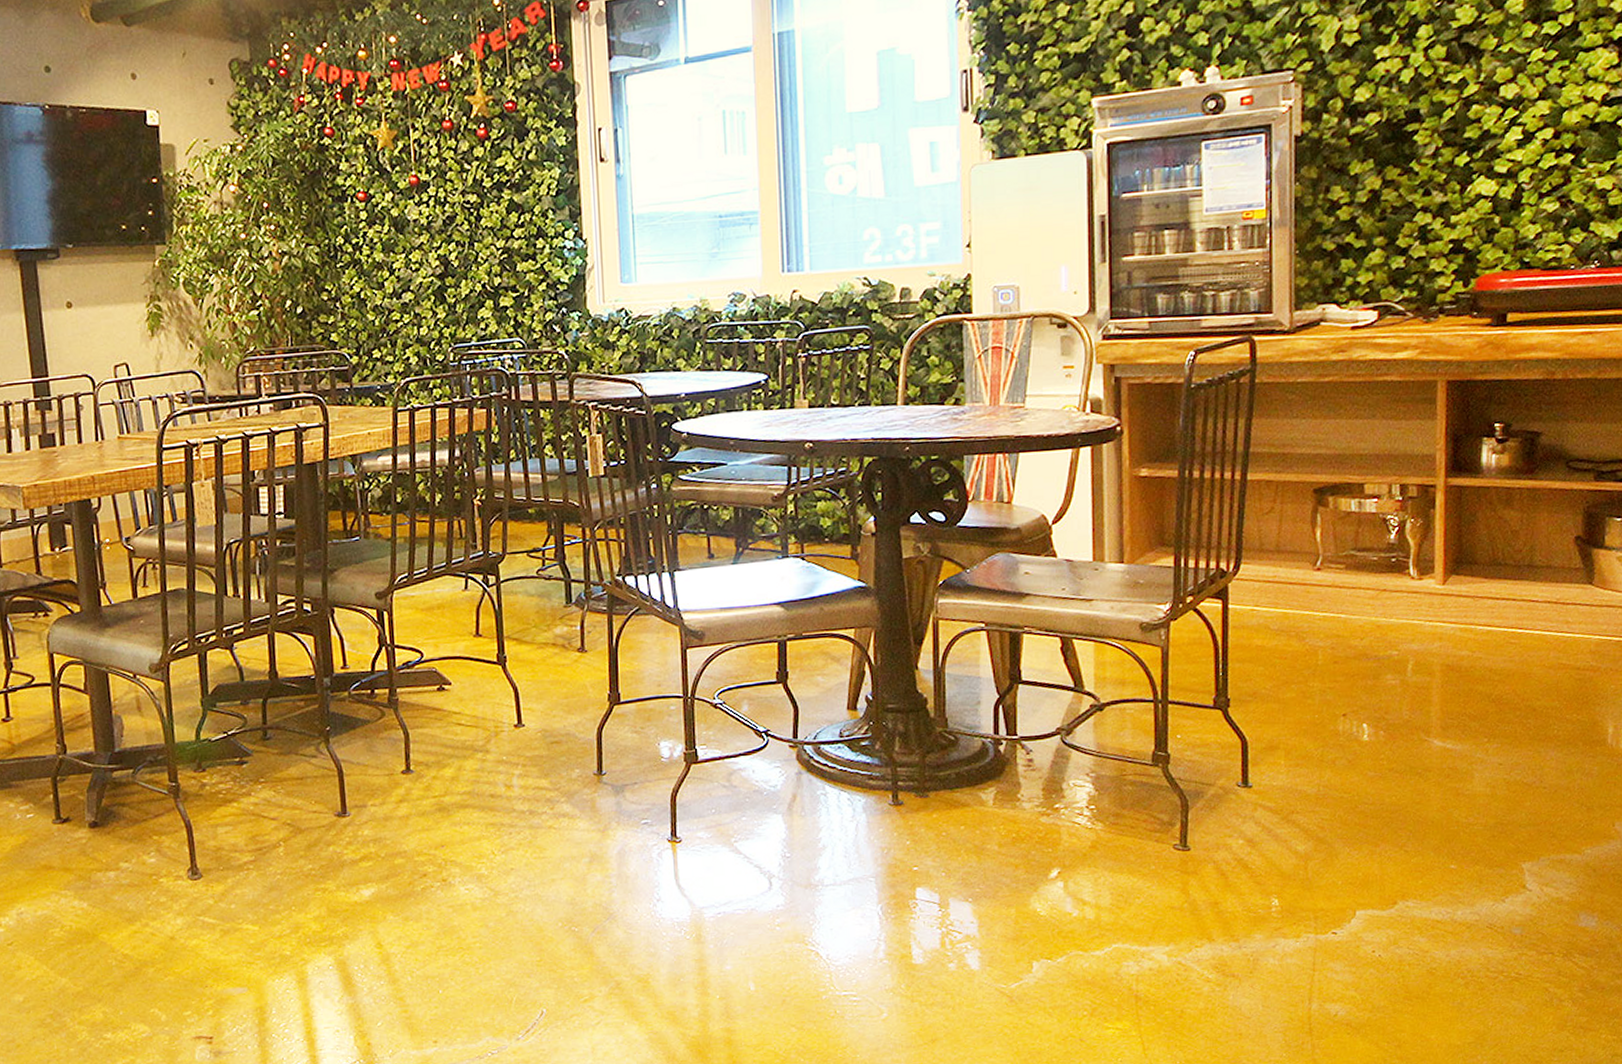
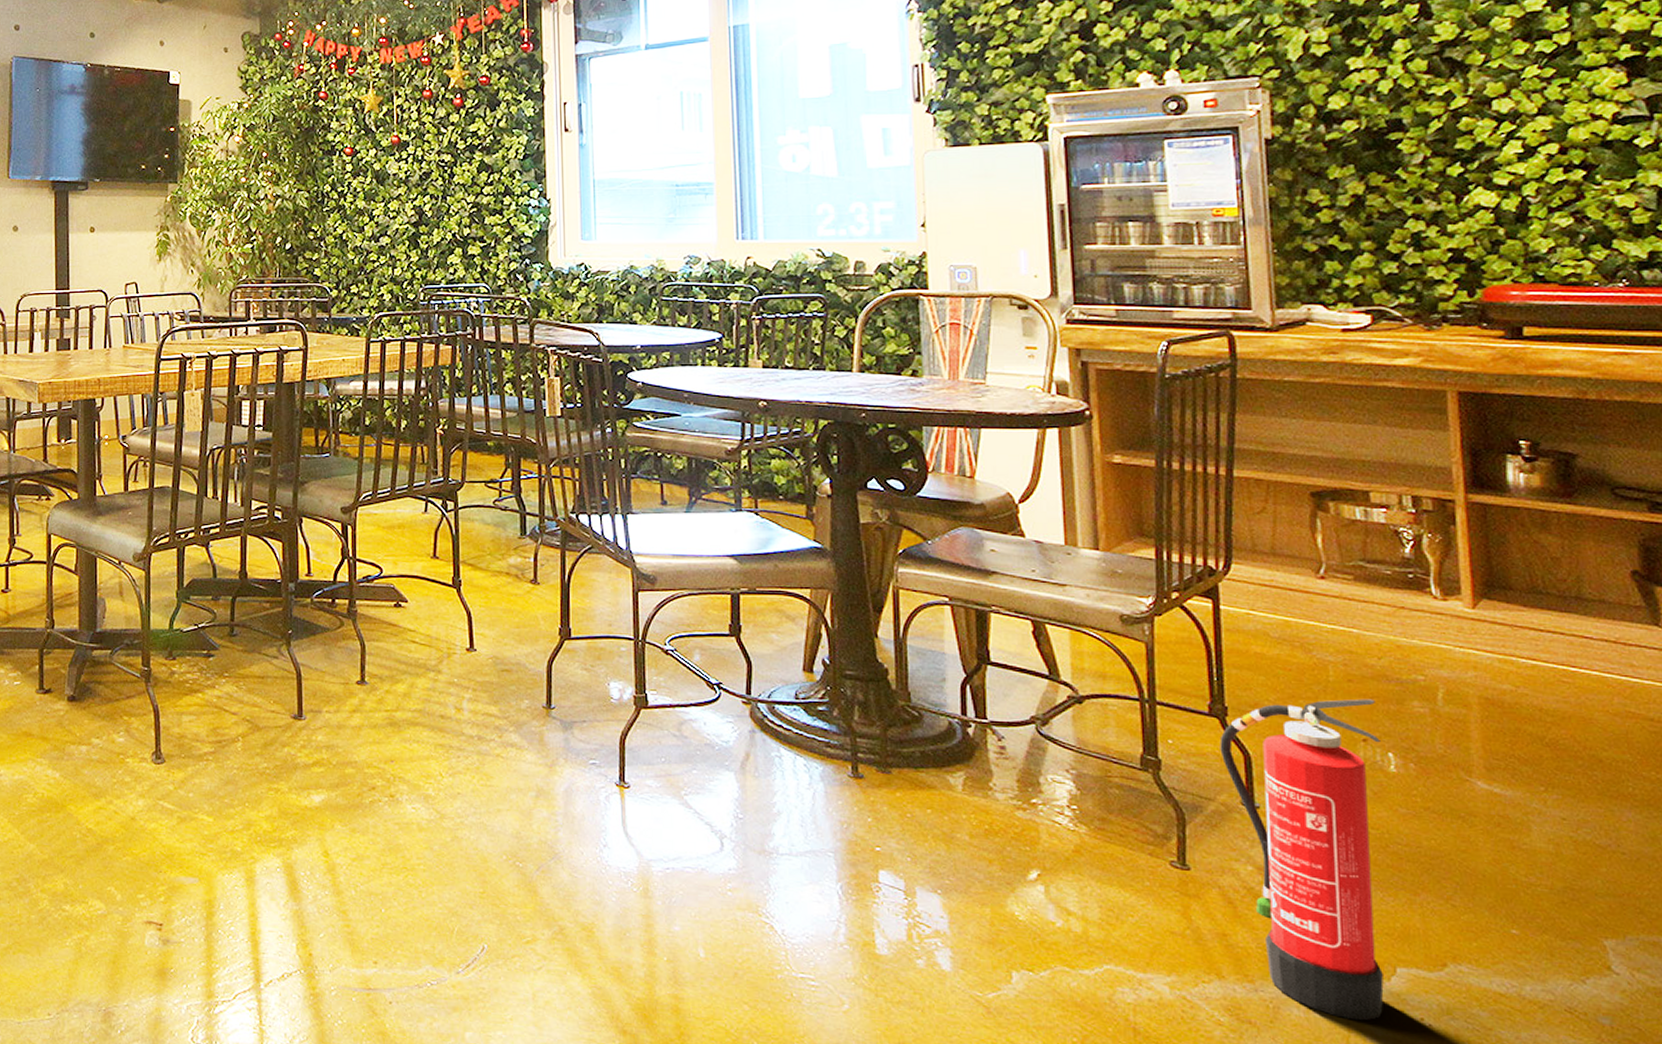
fire extinguisher: none [1221,677,1357,961] -> present [1219,698,1384,1021]

